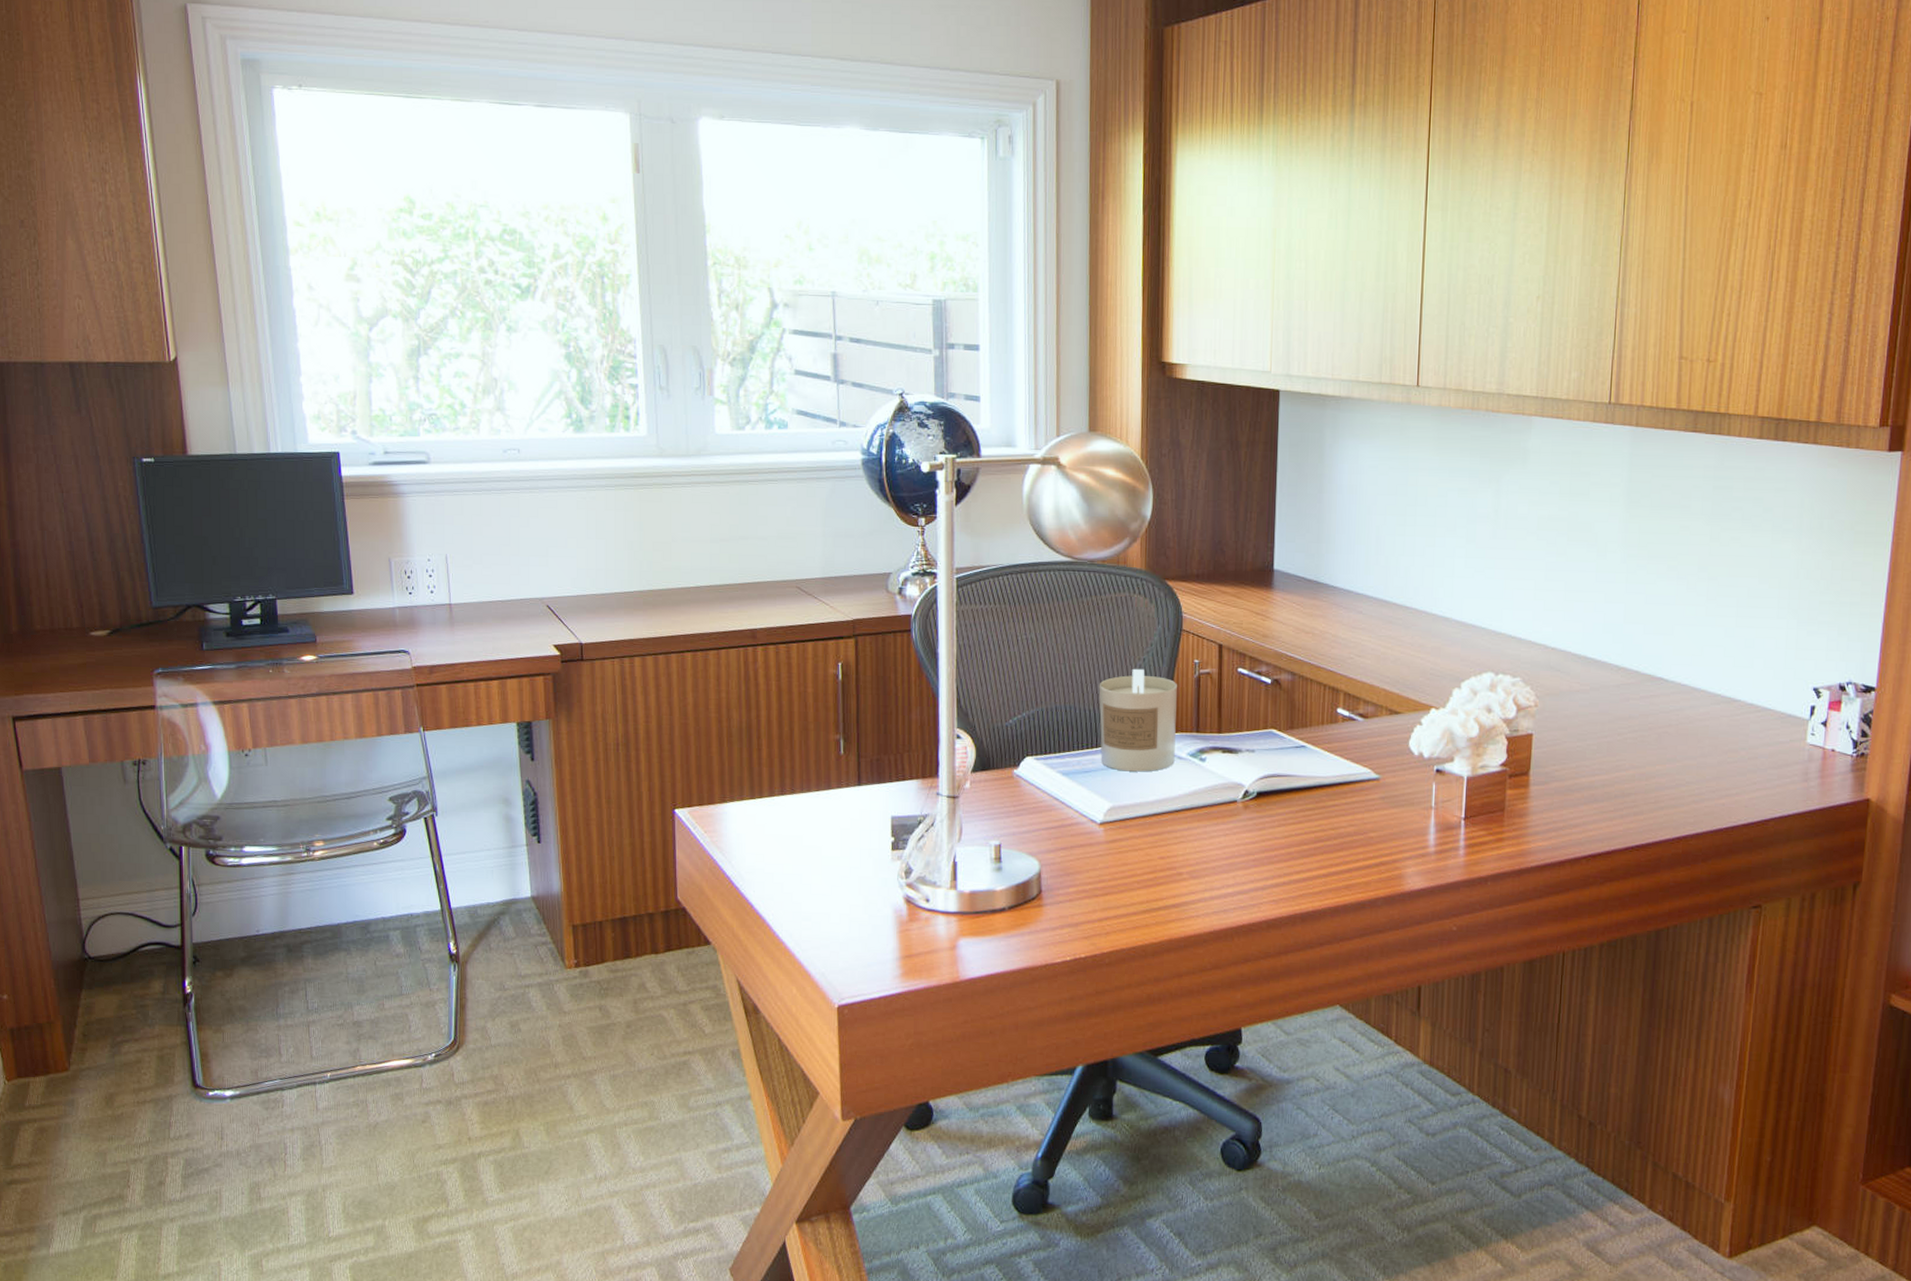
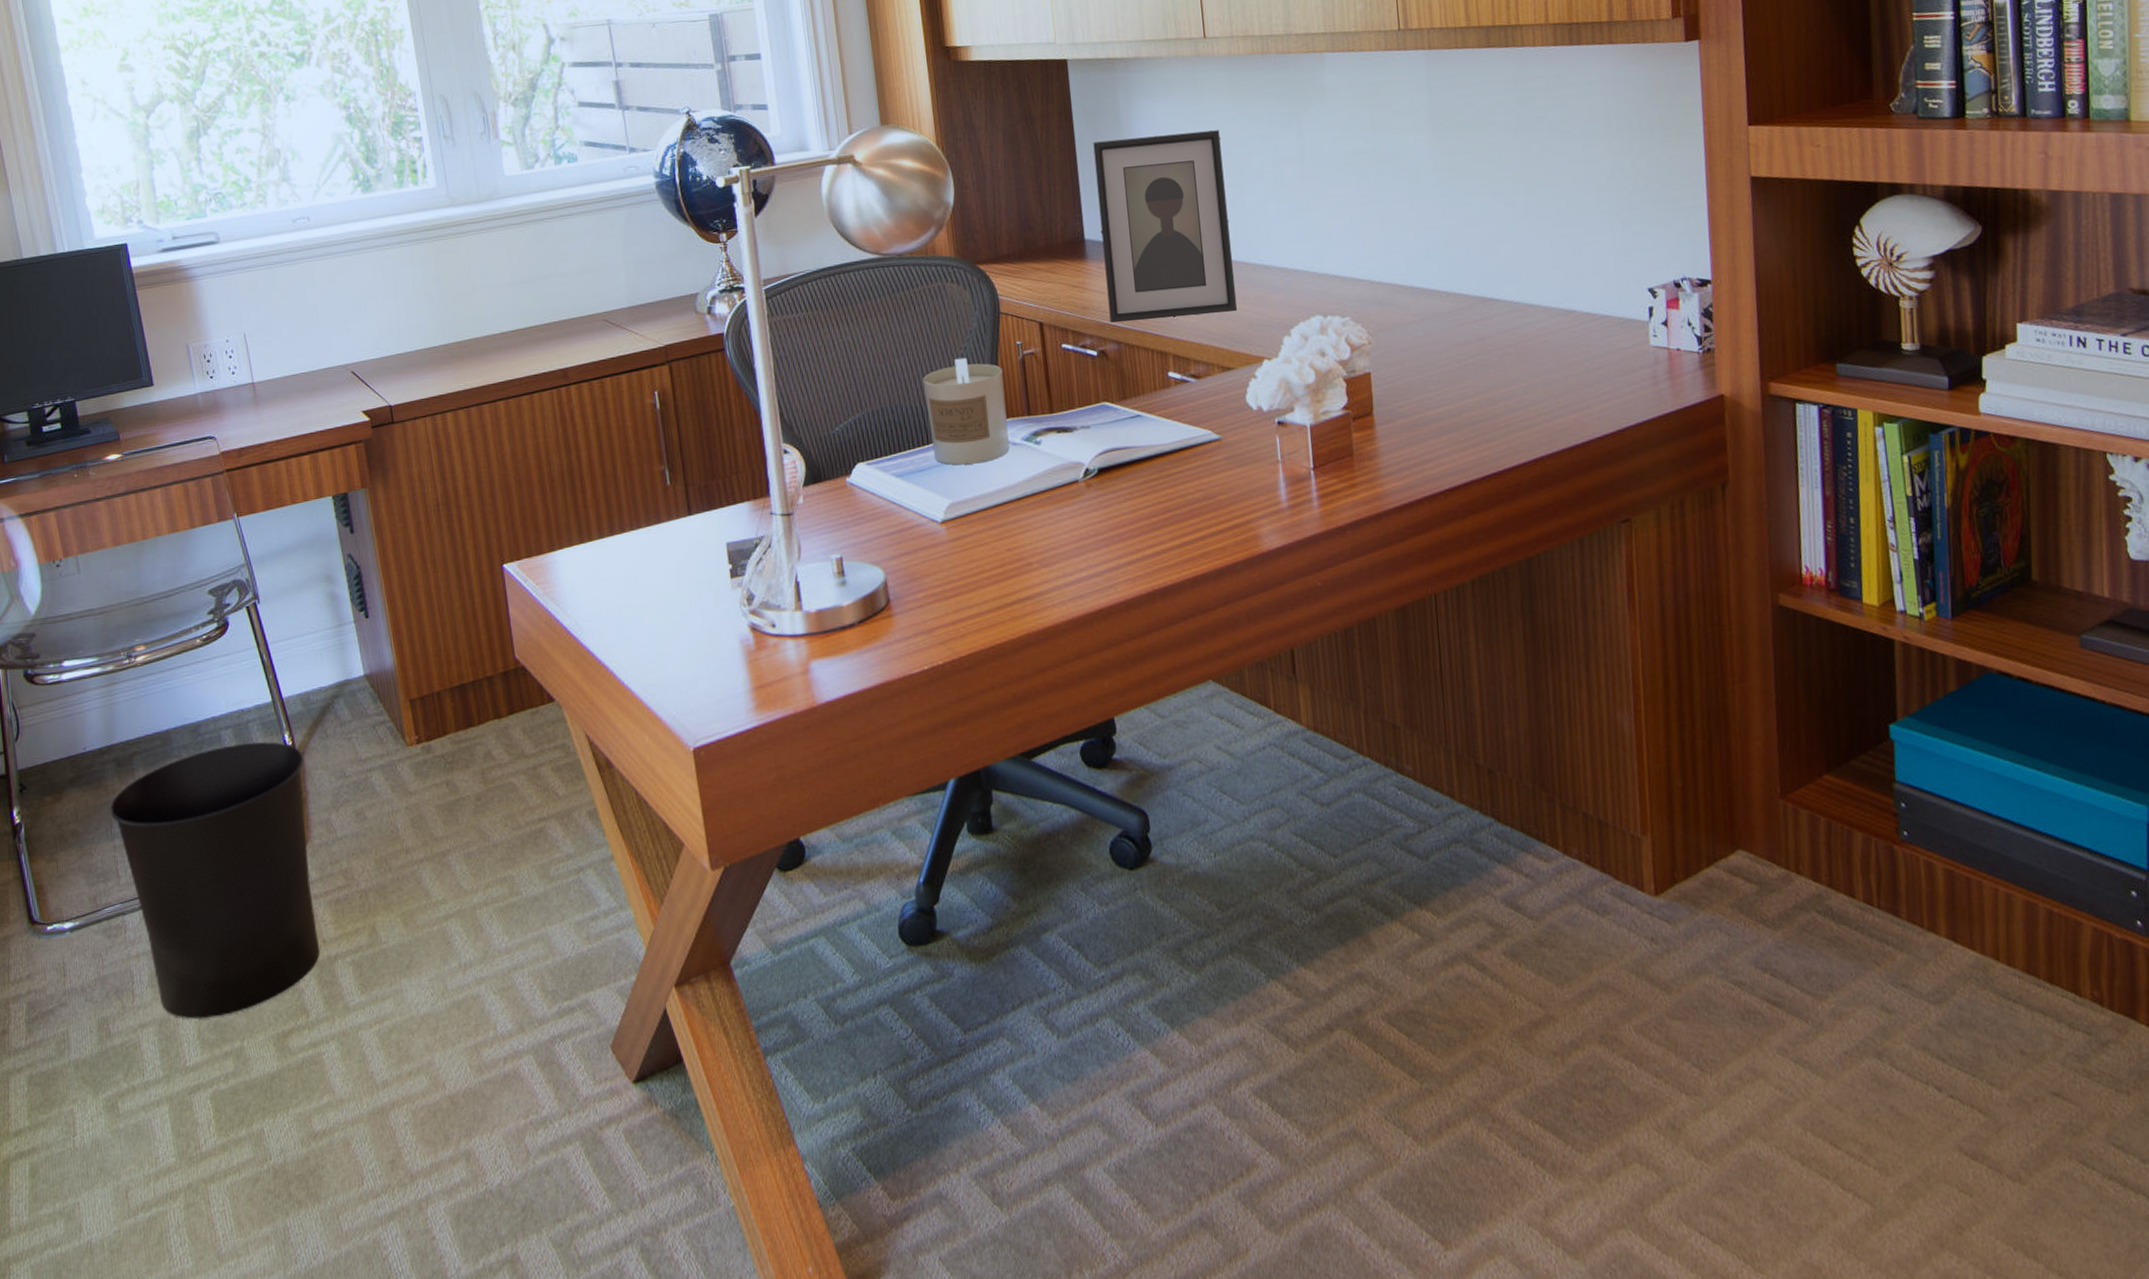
waste bin: none [277,945,466,1195] -> present [109,741,320,1019]
picture frame: none [1288,475,1420,659] -> present [1093,130,1238,324]

